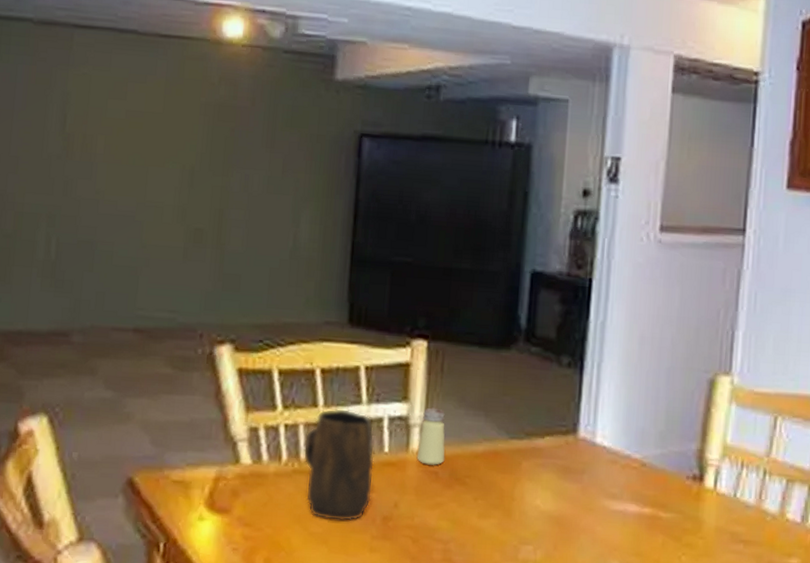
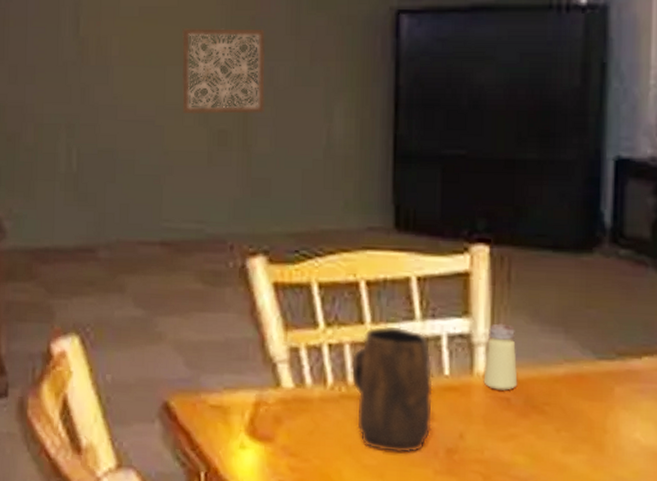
wall art: none [162,133,243,216] -> present [181,27,266,115]

